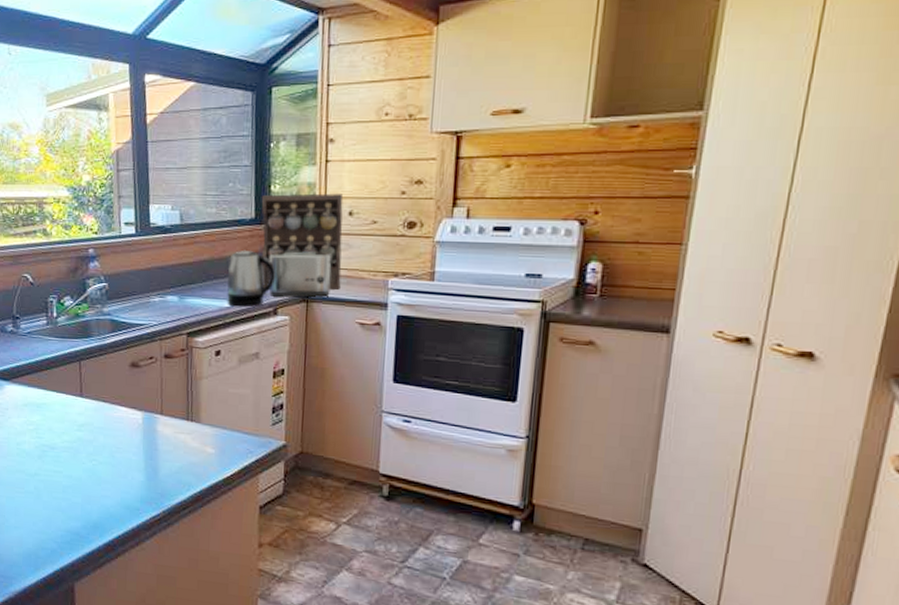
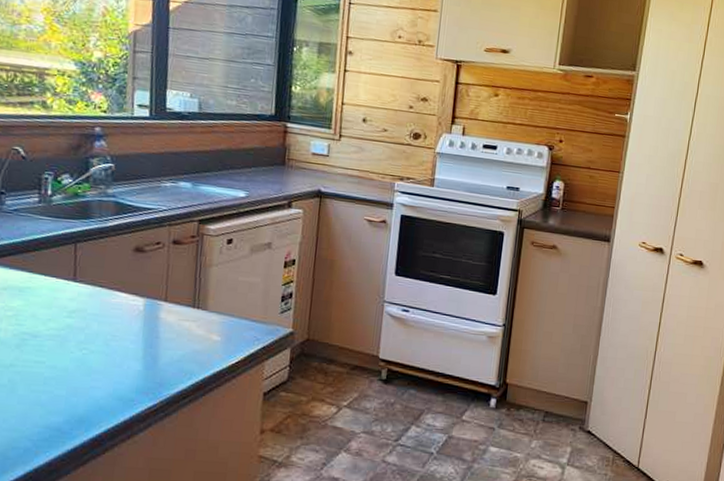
kettle: present [225,249,276,306] -> none [242,143,292,198]
spice rack: present [261,193,344,290] -> none [278,94,359,188]
toaster: present [269,251,337,298] -> none [285,148,350,194]

